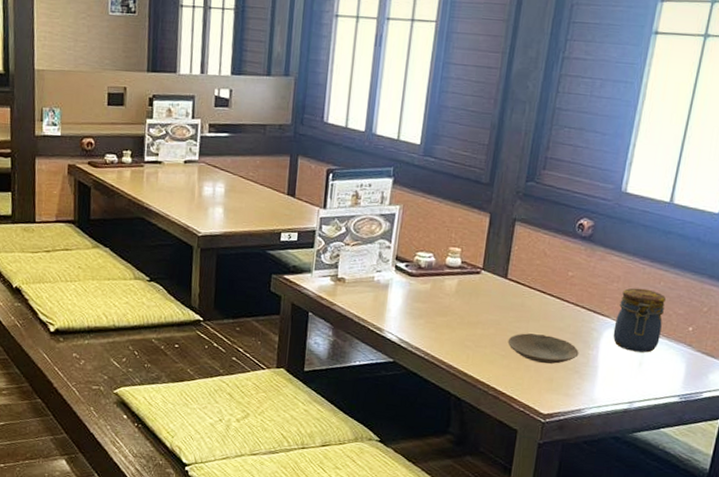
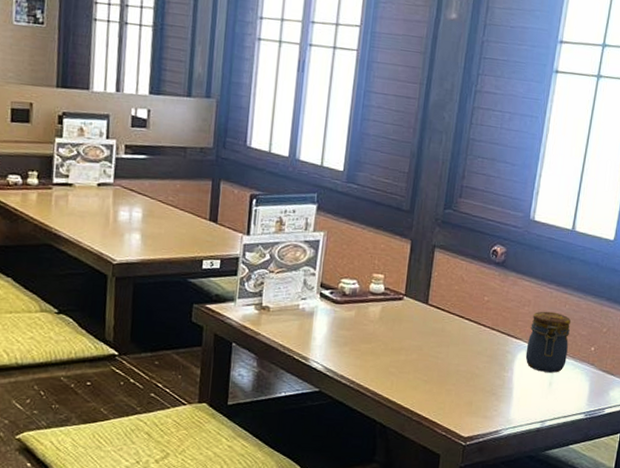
plate: present [507,333,579,364] -> none [429,358,496,387]

